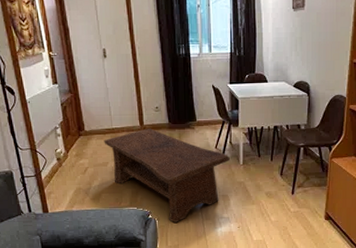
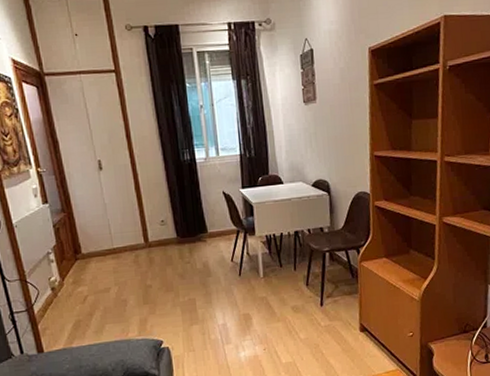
coffee table: present [104,128,230,223] -> none [104,245,249,351]

